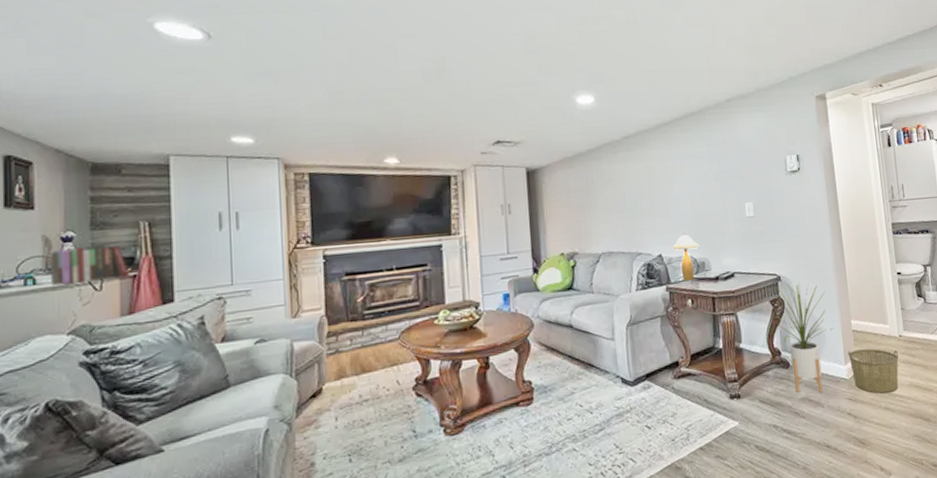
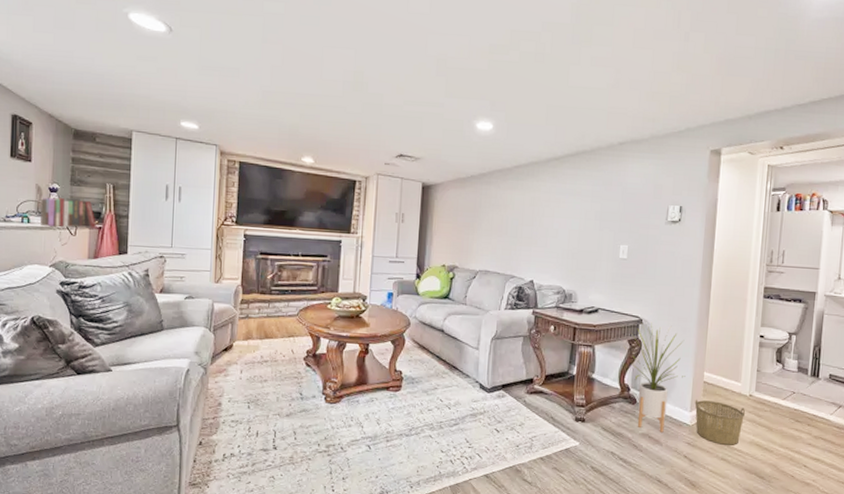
table lamp: present [672,233,699,282] -> none [544,264,569,309]

